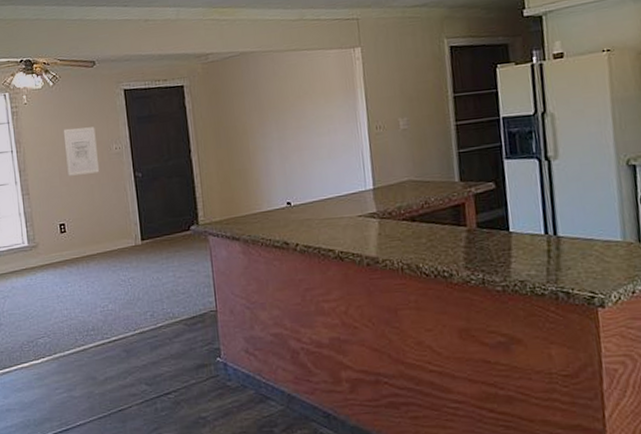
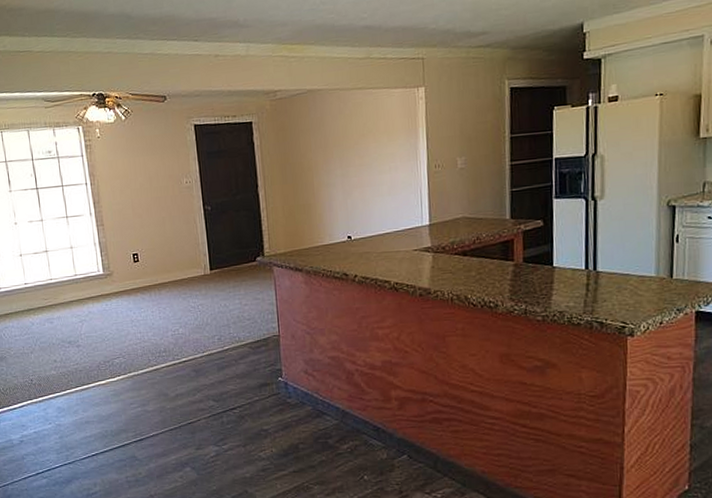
wall art: present [63,127,100,176] -> none [135,161,171,208]

